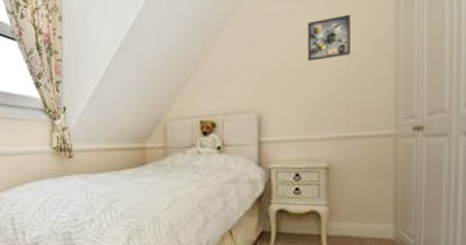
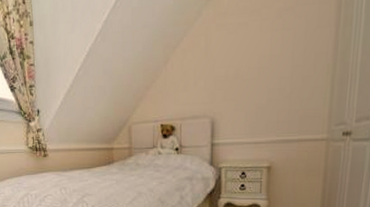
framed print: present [307,14,350,61] -> none [256,27,297,71]

